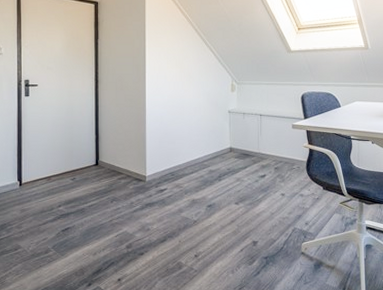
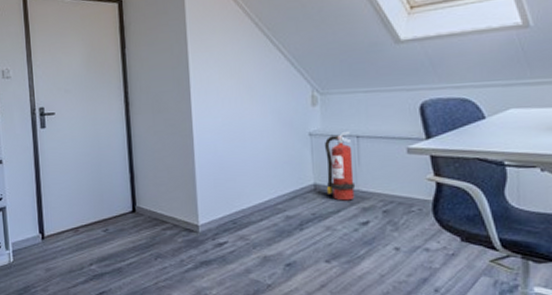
fire extinguisher: none [238,111,258,160] -> present [324,131,356,201]

